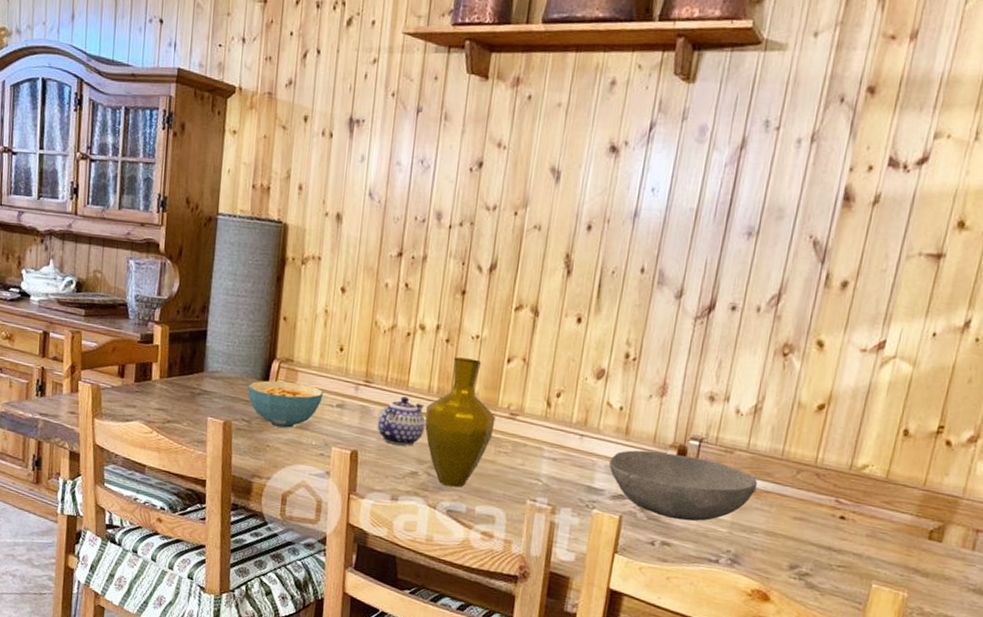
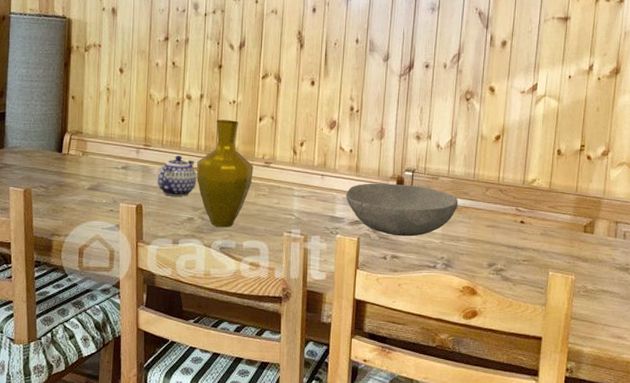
cereal bowl: present [247,380,324,428] -> none [43,150,110,190]

